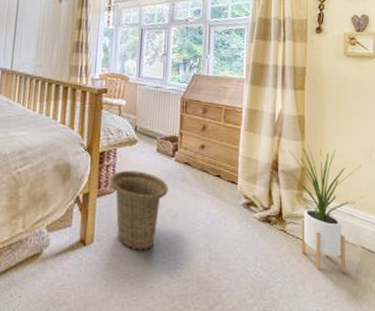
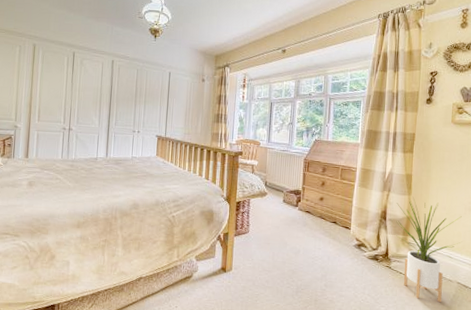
basket: present [109,170,168,251] -> none [244,216,292,278]

